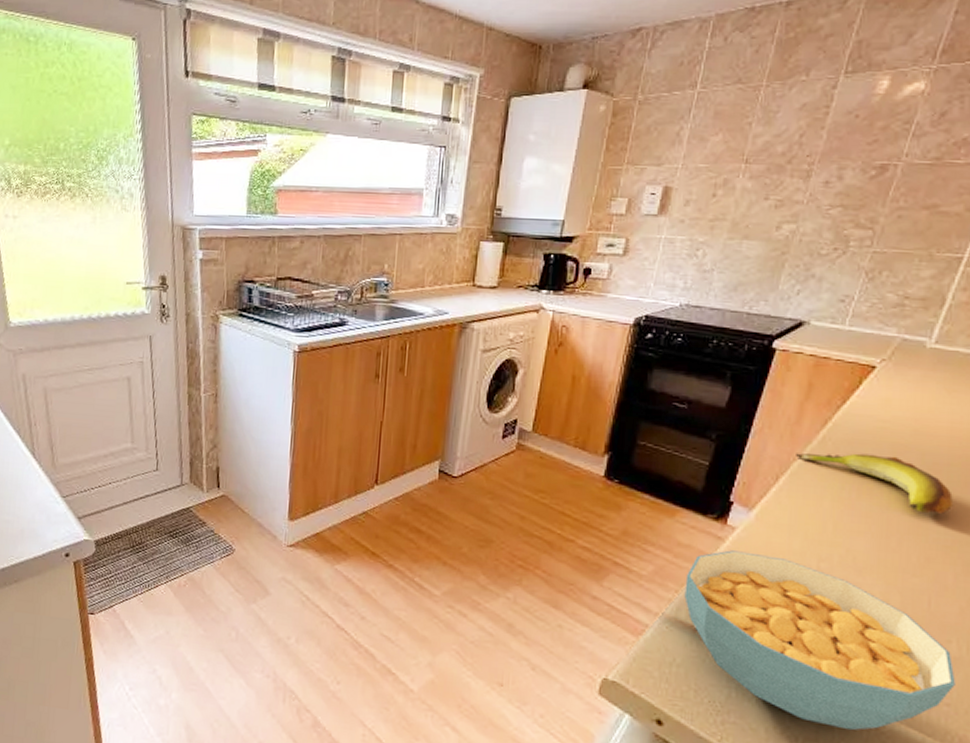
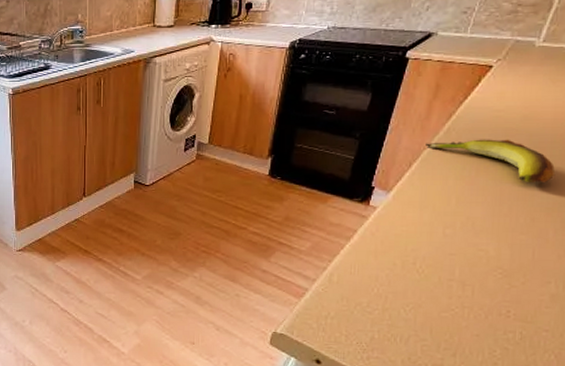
cereal bowl: present [684,550,956,731] -> none [336,225,553,356]

